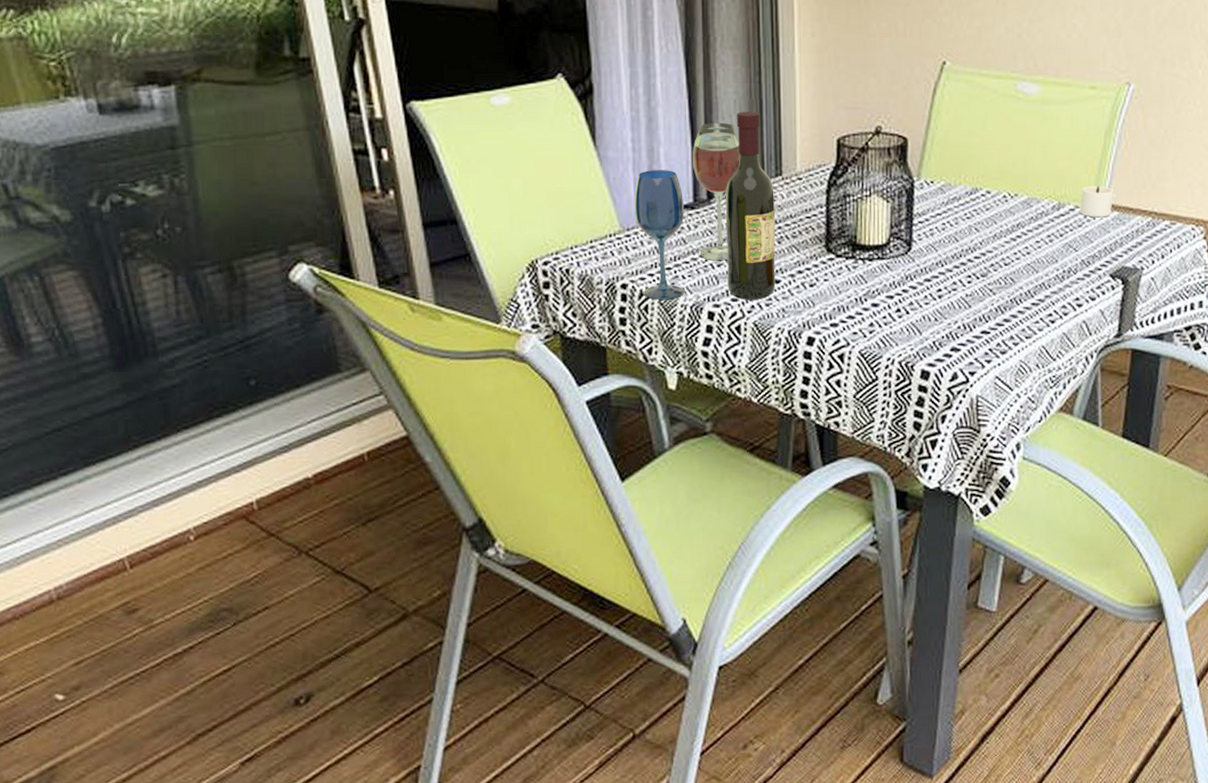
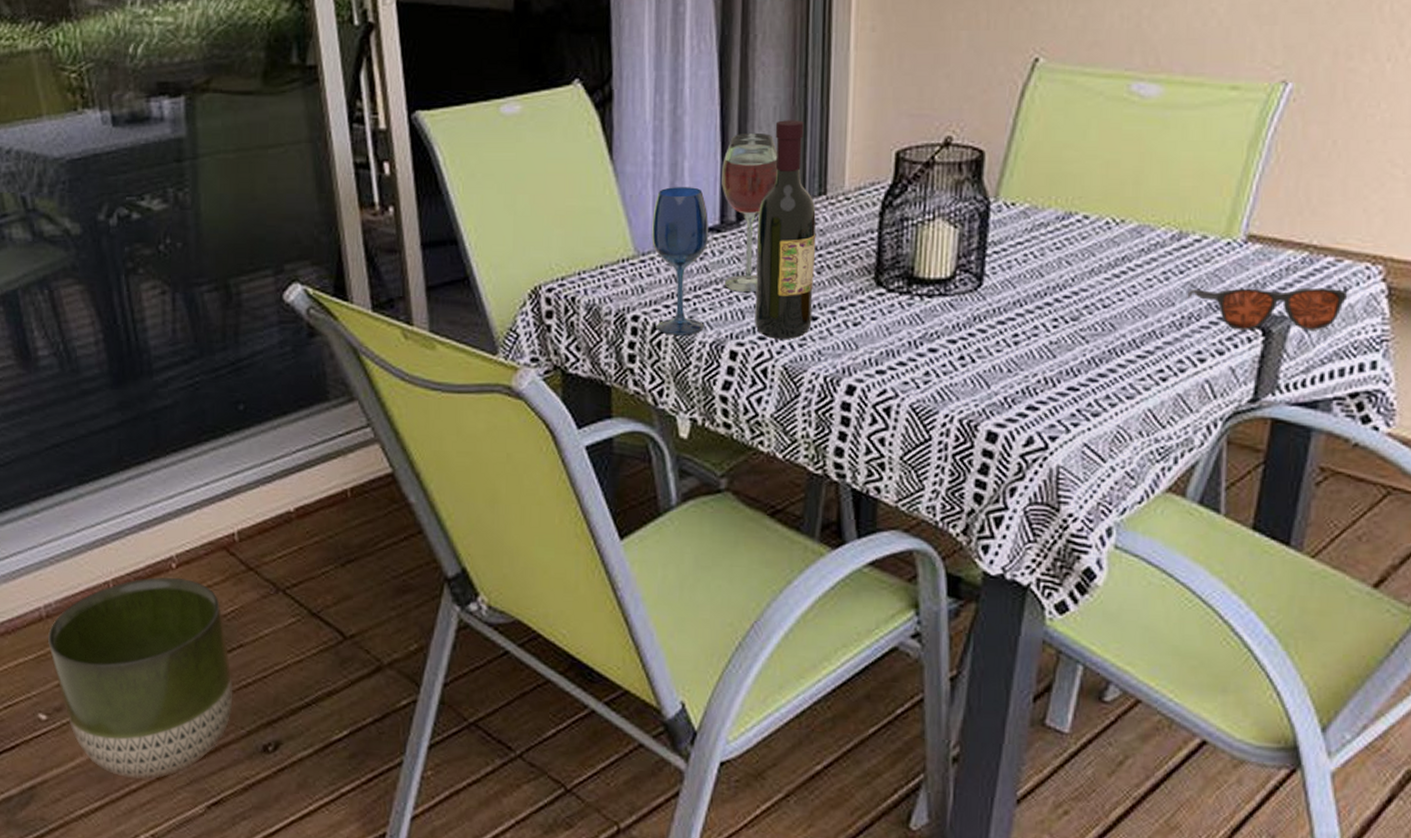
planter: none [61,549,261,746] -> present [48,577,233,779]
sunglasses: none [1066,245,1181,280] -> present [1187,287,1348,330]
candle: present [1079,186,1114,218] -> none [1207,211,1257,251]

